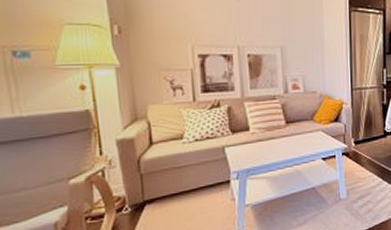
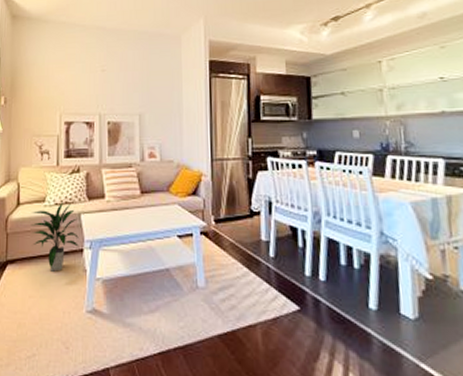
indoor plant: none [168,137,225,205] -> present [30,202,79,272]

